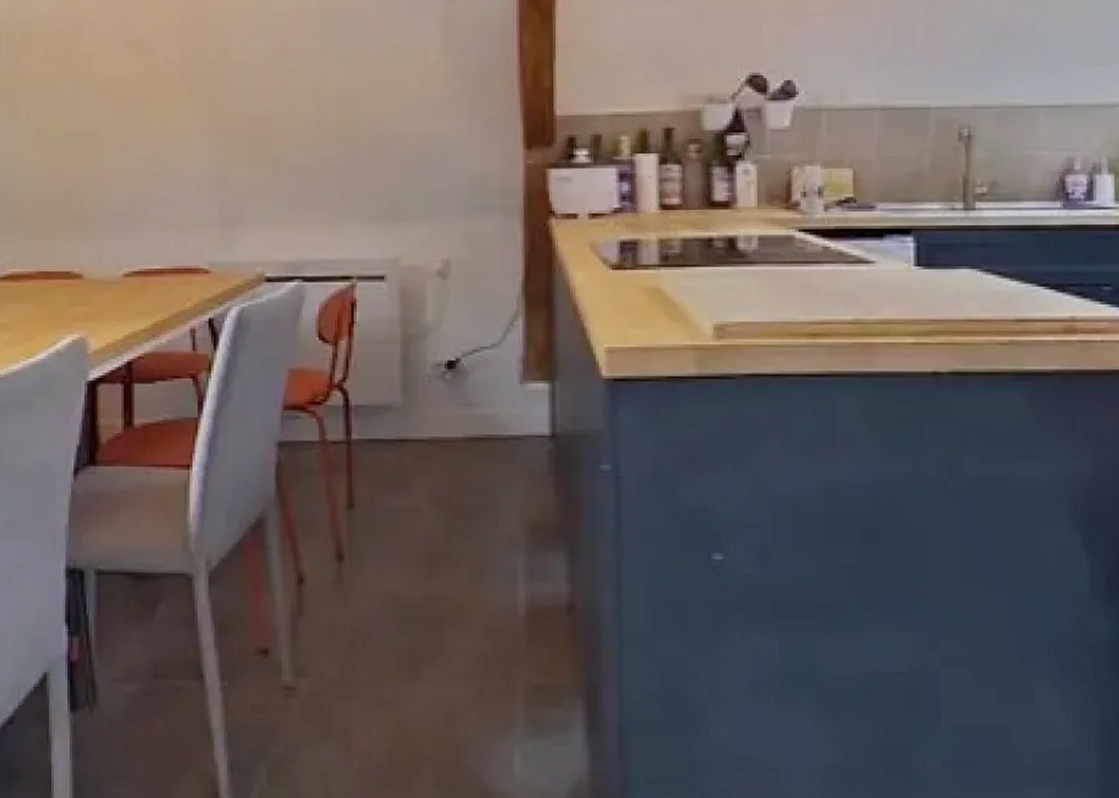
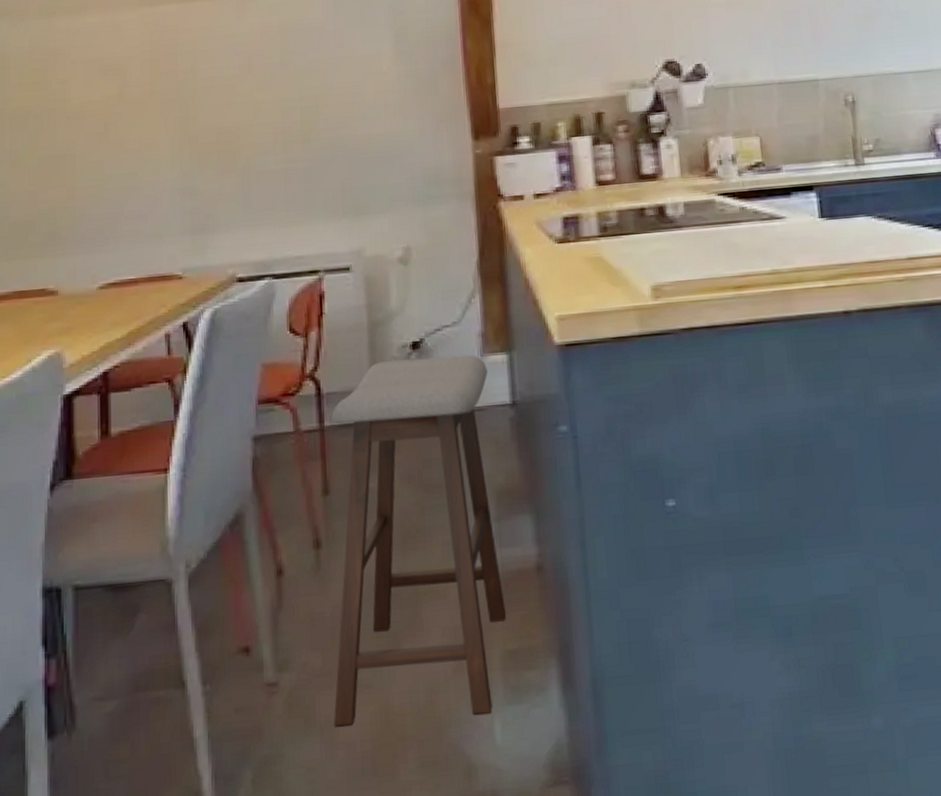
bar stool: none [350,379,532,744] -> present [332,355,506,727]

